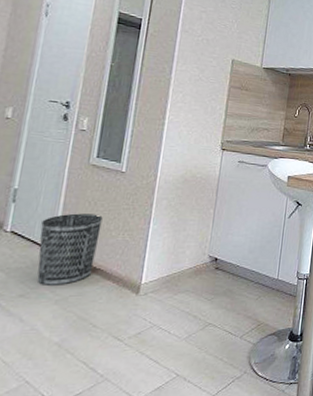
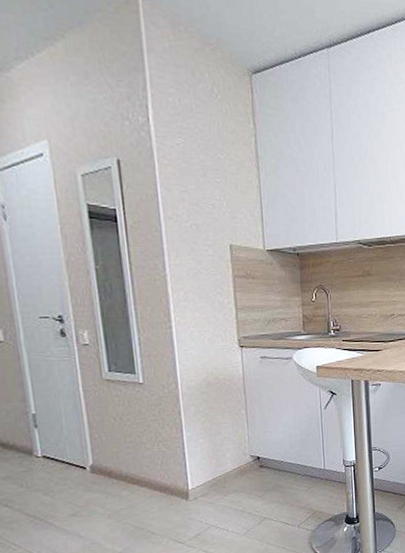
wastebasket: present [37,213,103,285] -> none [71,429,137,503]

